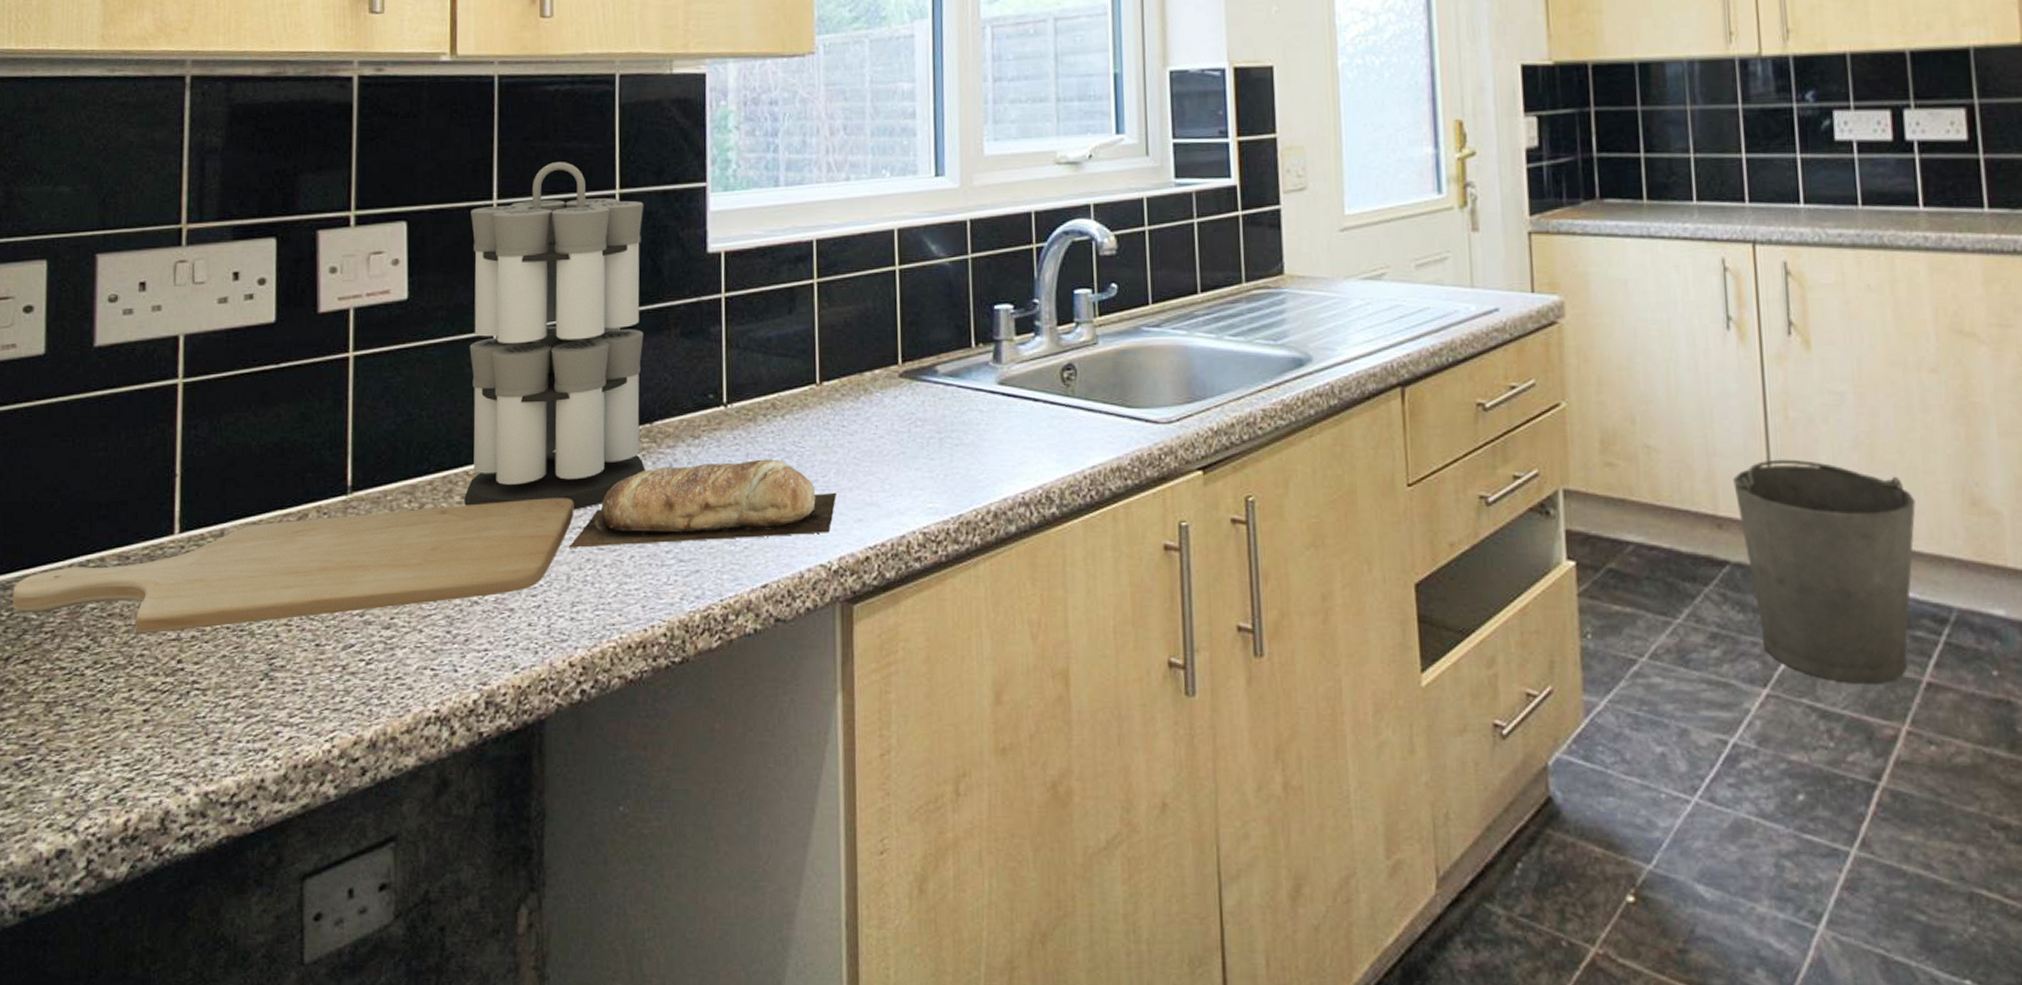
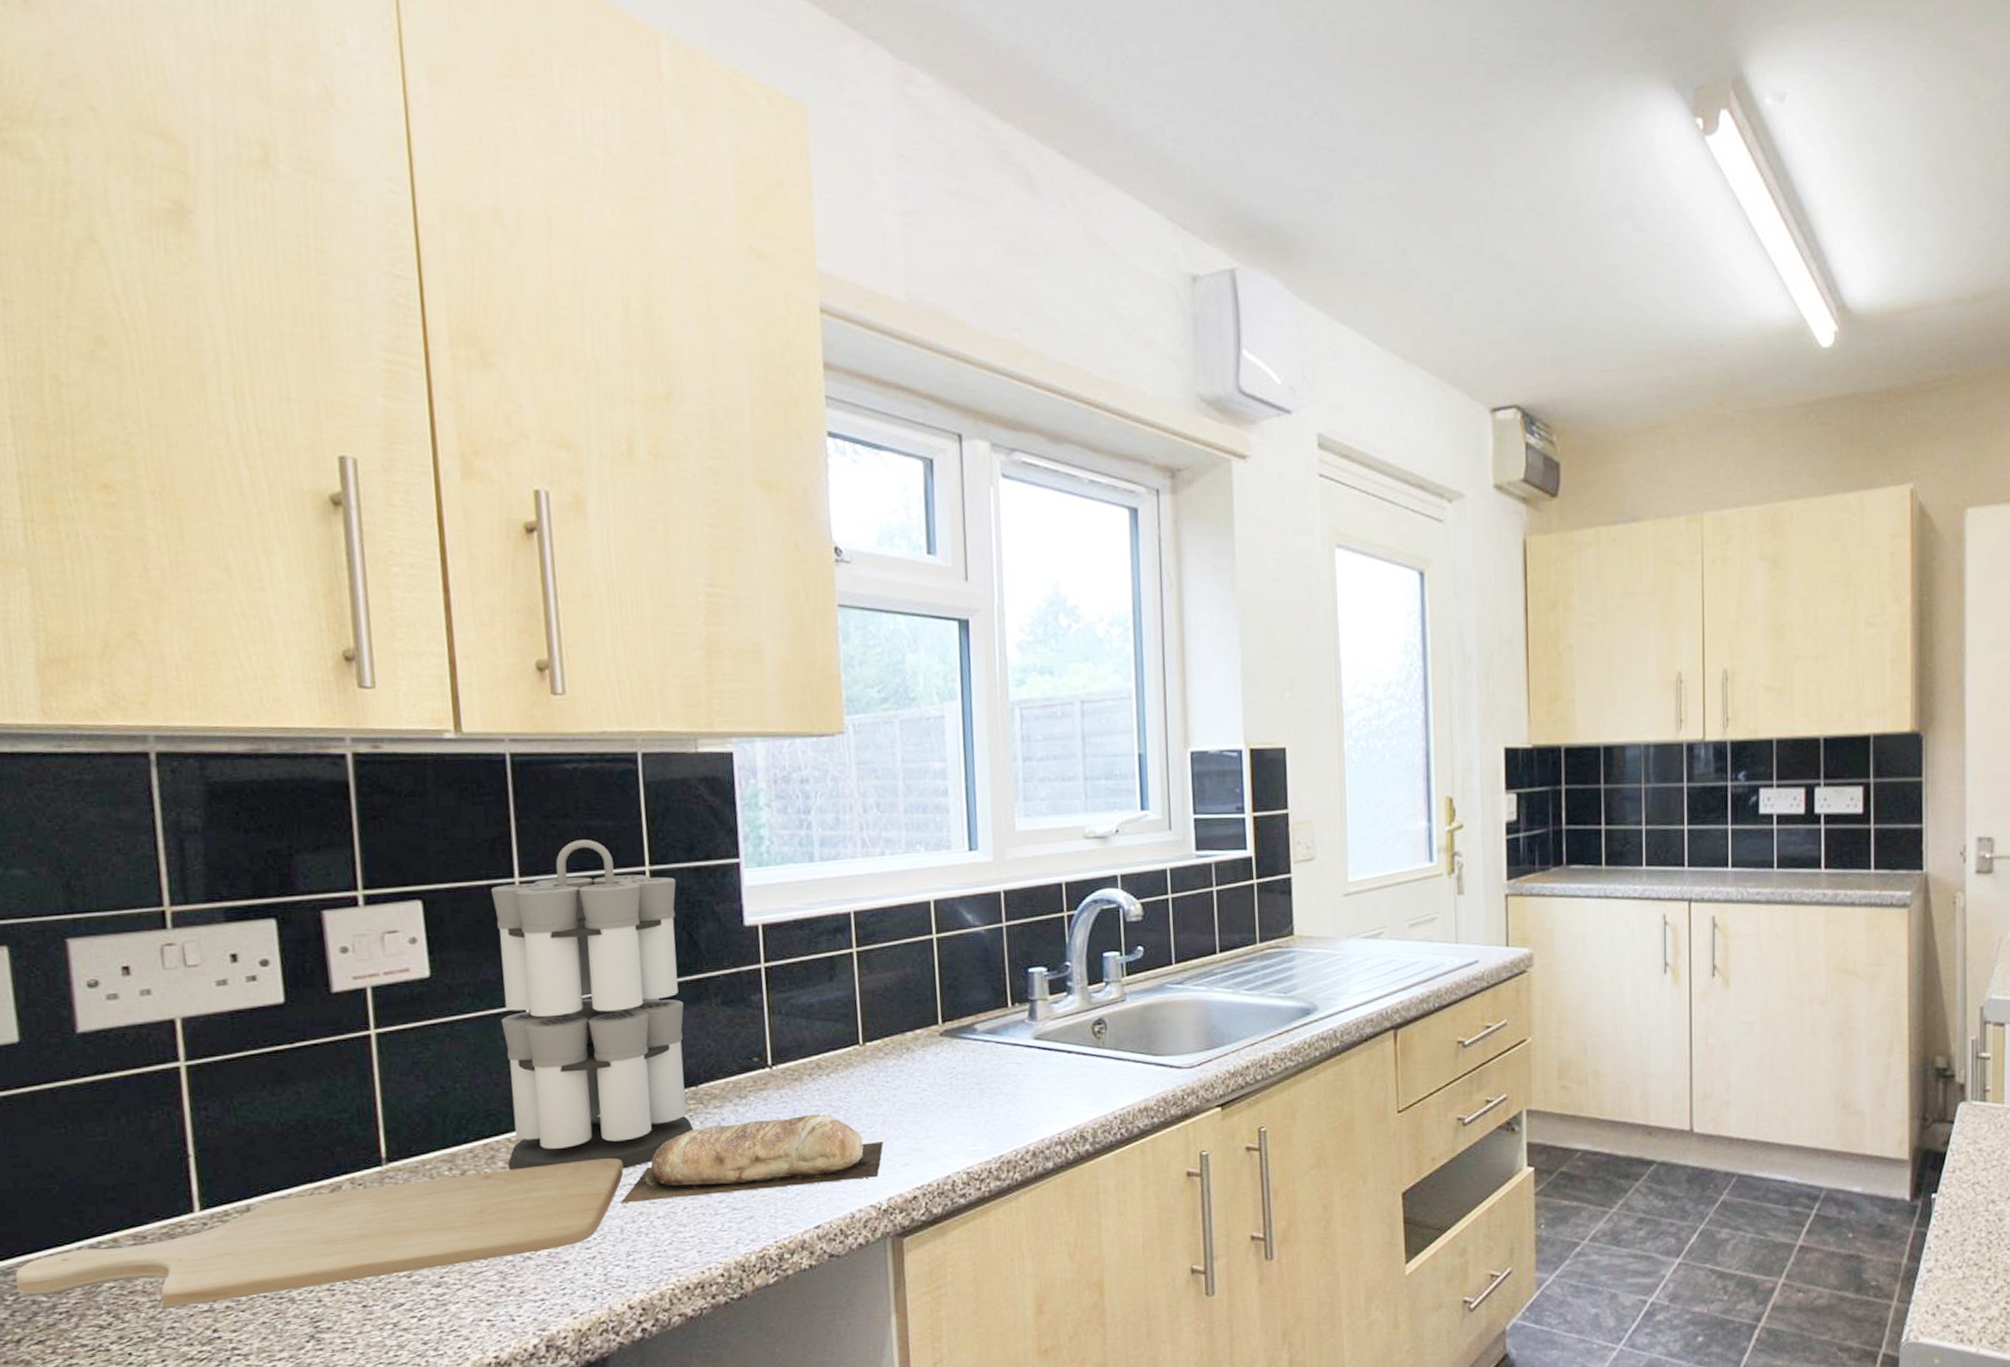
bucket: present [1733,459,1916,684] -> none [1662,1077,1801,1250]

